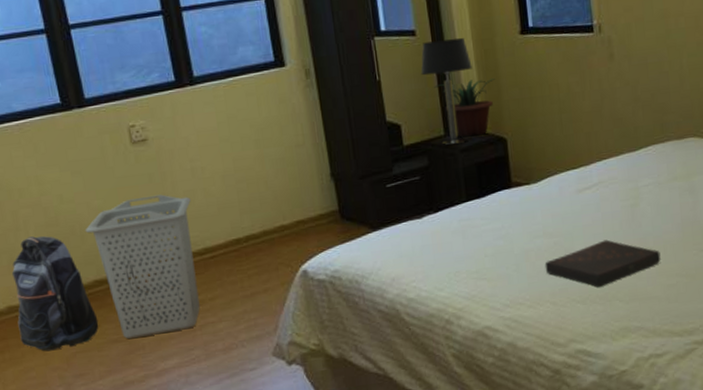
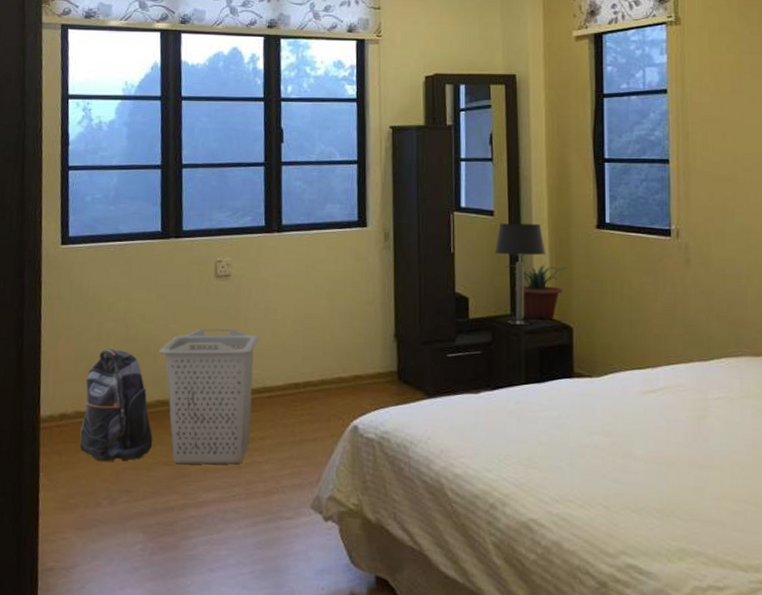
book: present [545,239,661,287] -> none [600,449,727,499]

